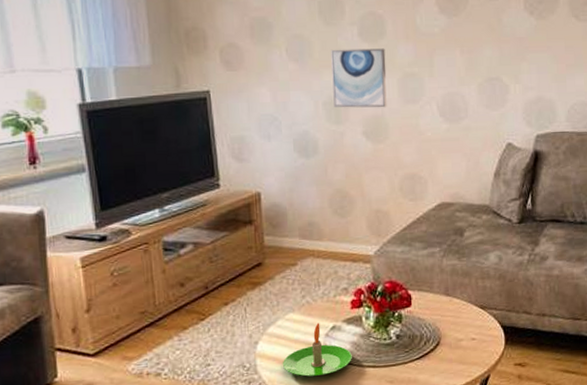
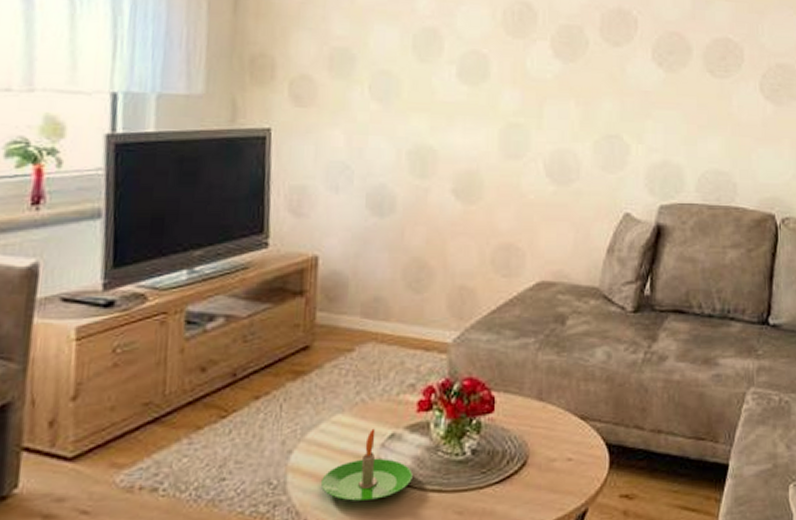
wall art: present [331,48,387,108] -> none [420,90,487,162]

